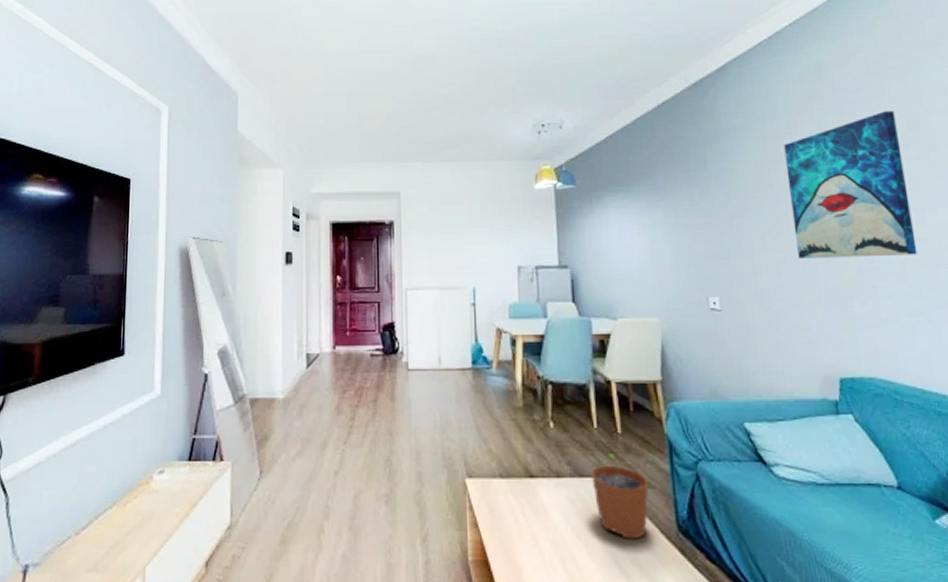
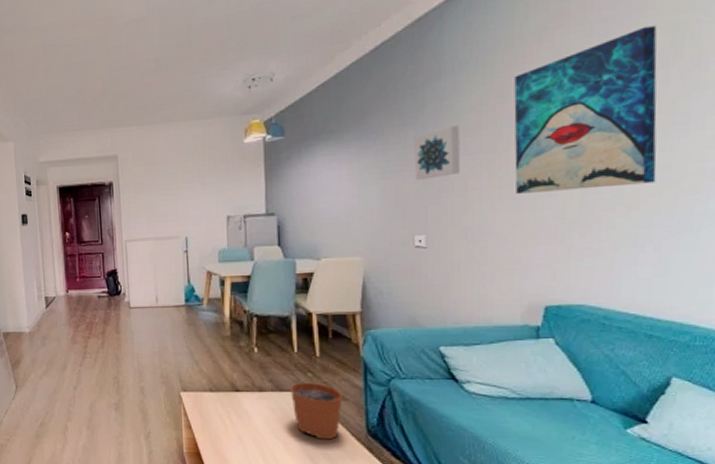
wall art: none [700,187,745,239] -> present [415,125,460,180]

